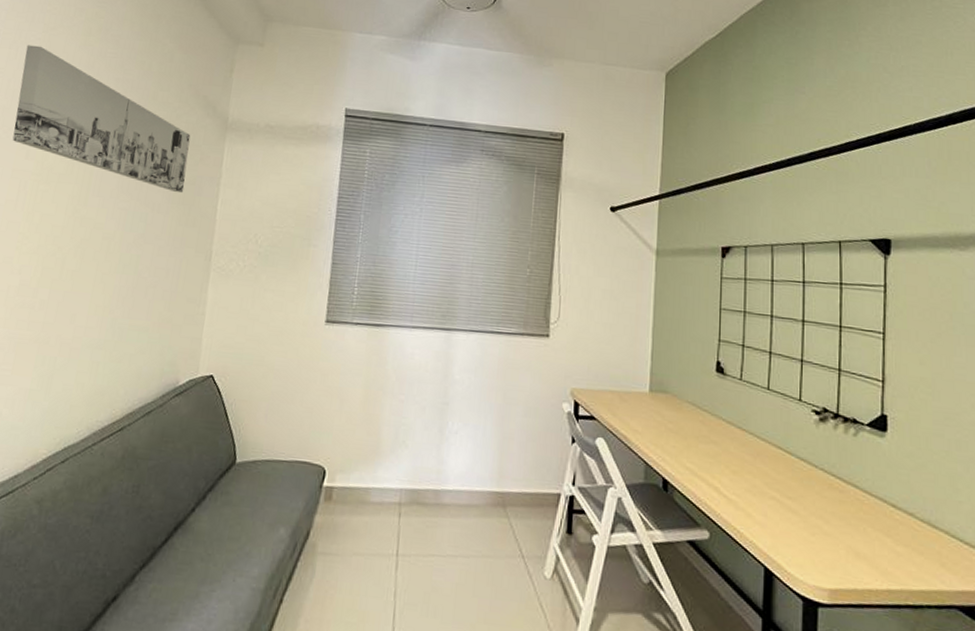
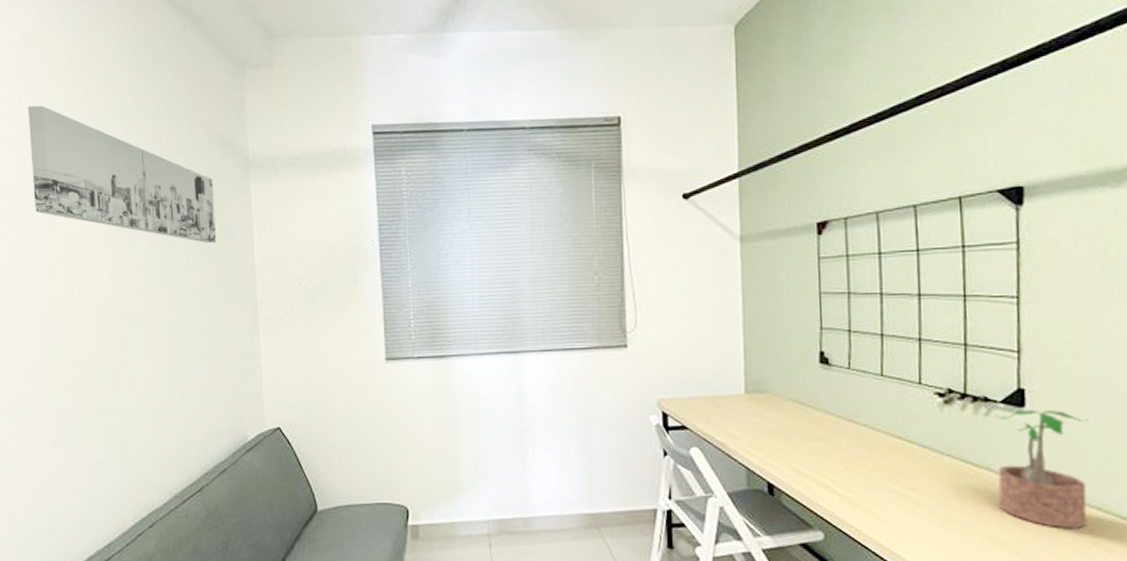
potted plant: none [862,434,939,550] -> present [995,409,1089,529]

